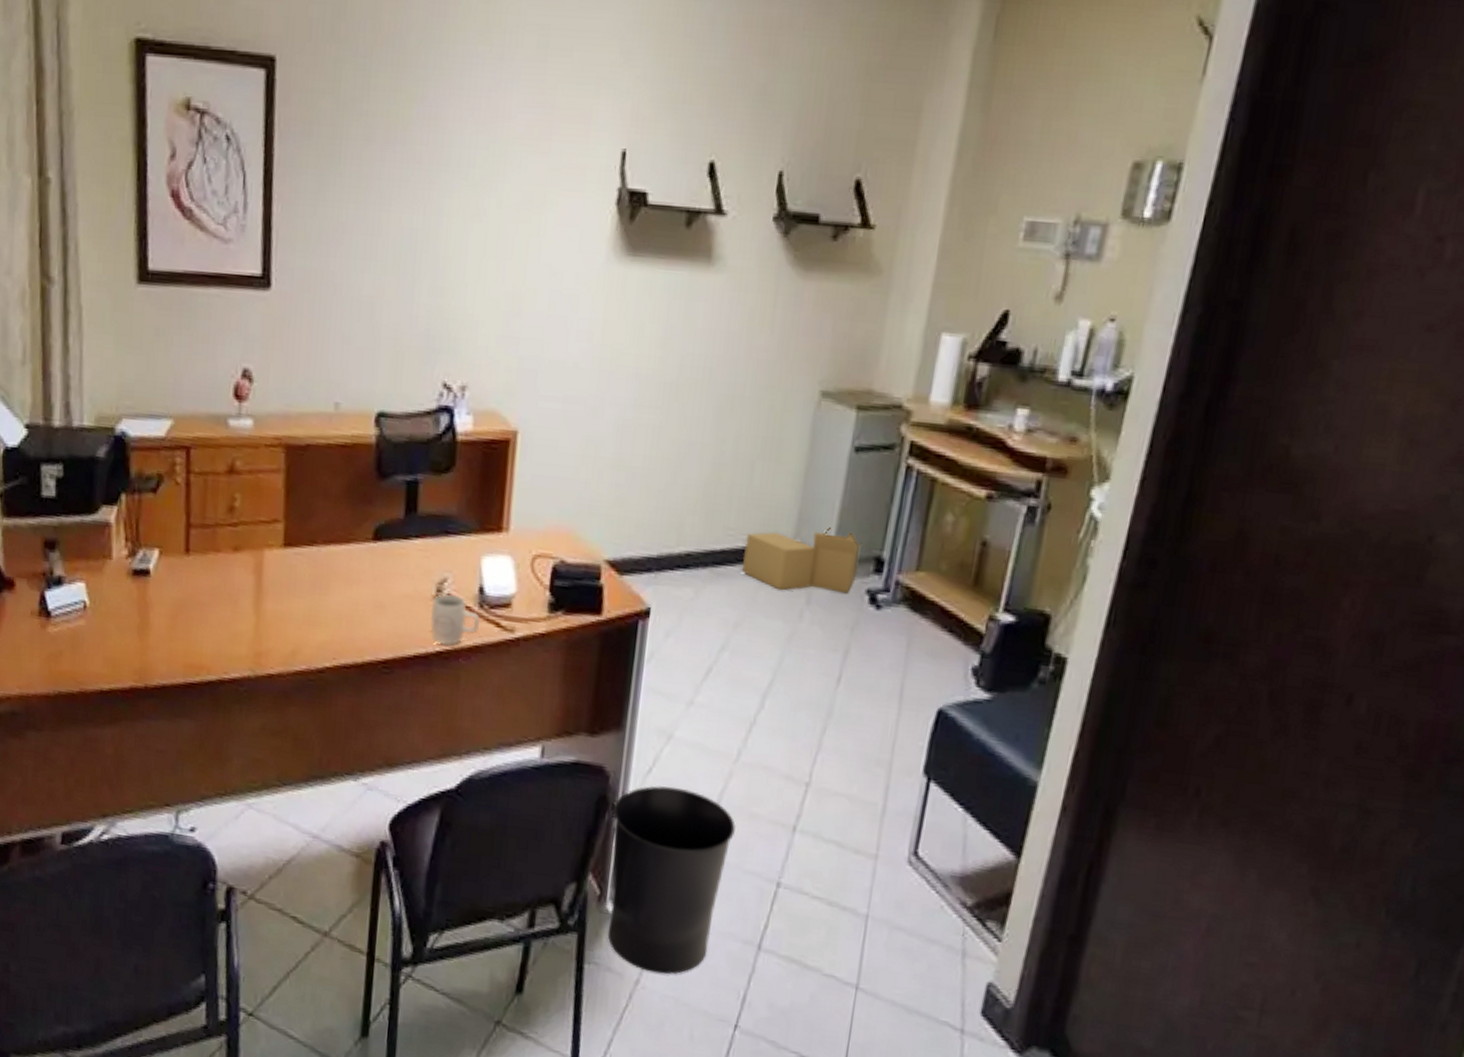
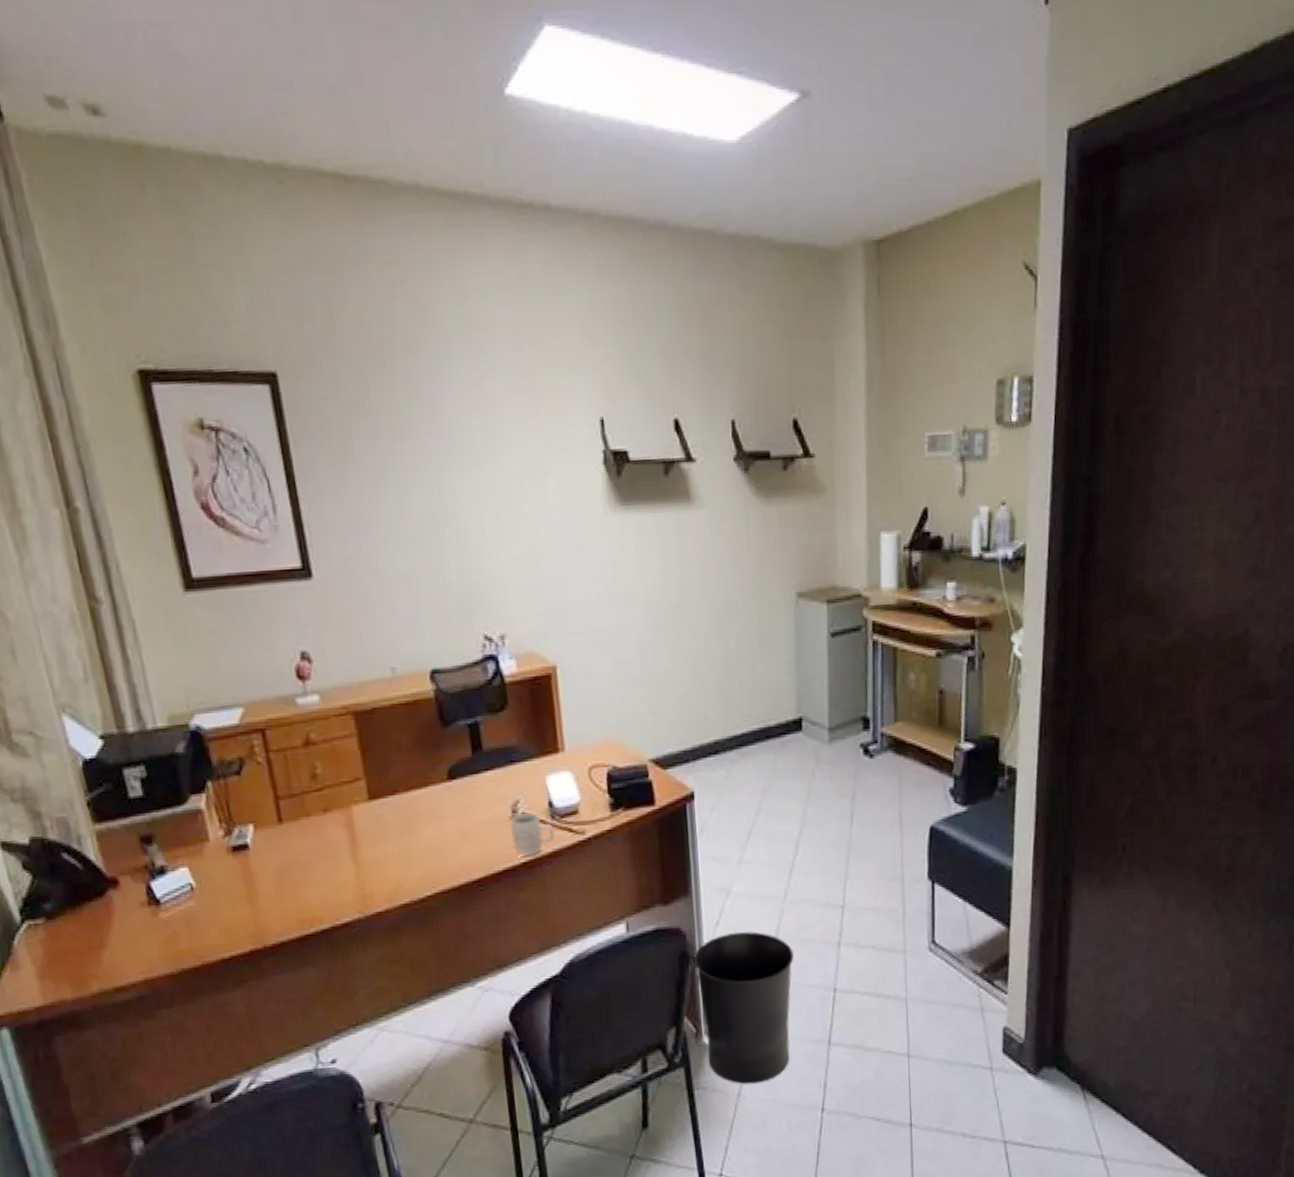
cardboard box: present [742,527,863,594] -> none [759,700,851,758]

